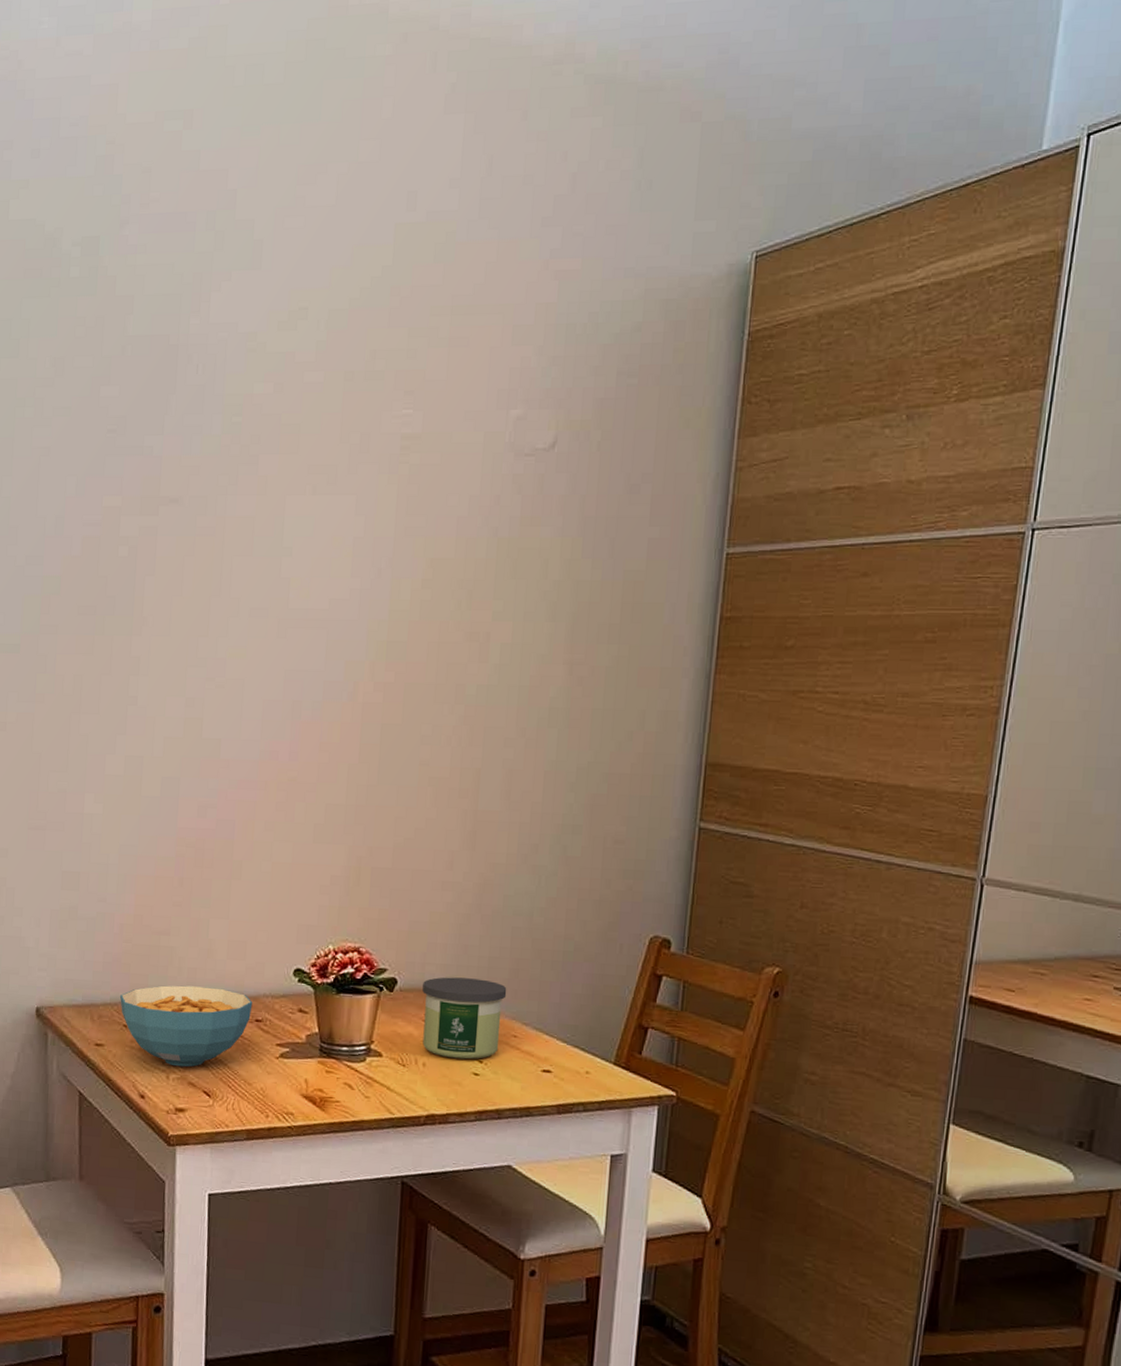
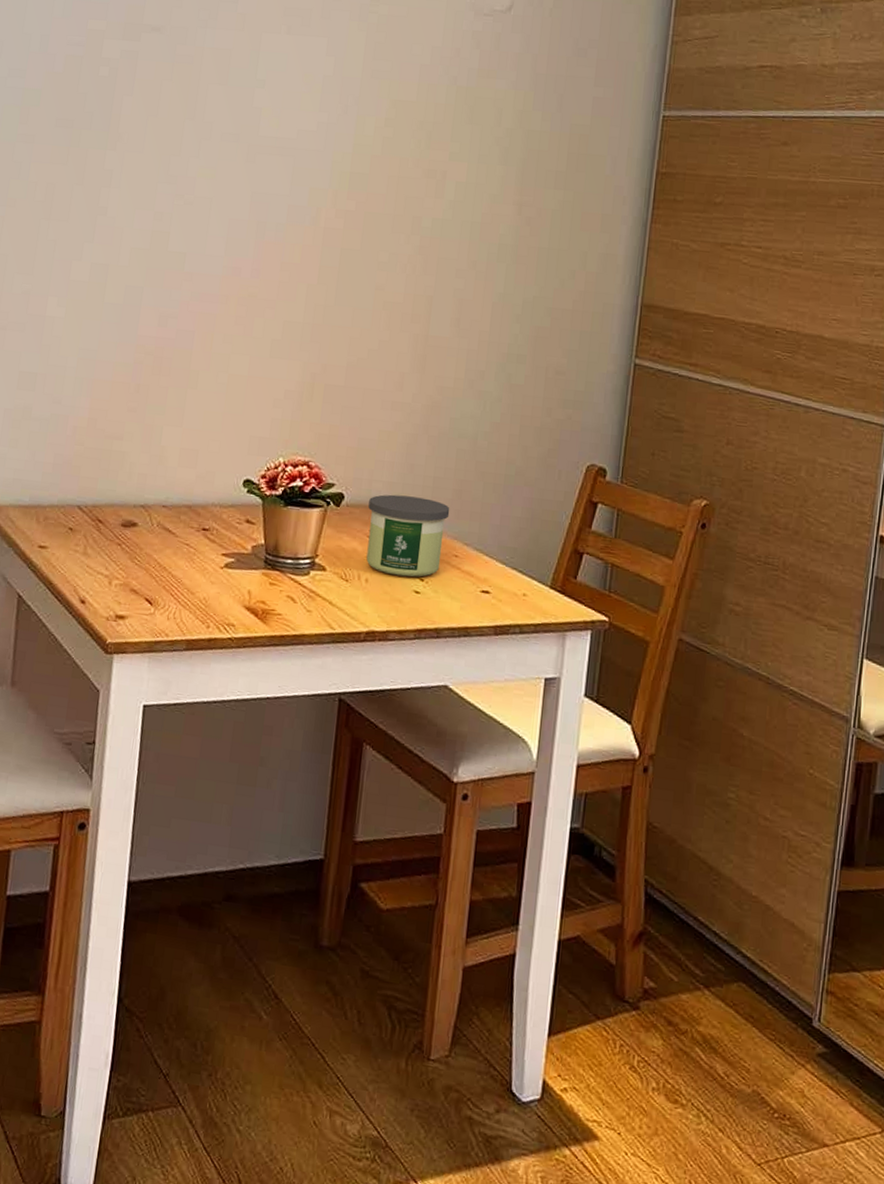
cereal bowl: present [119,985,253,1067] -> none [67,489,201,574]

